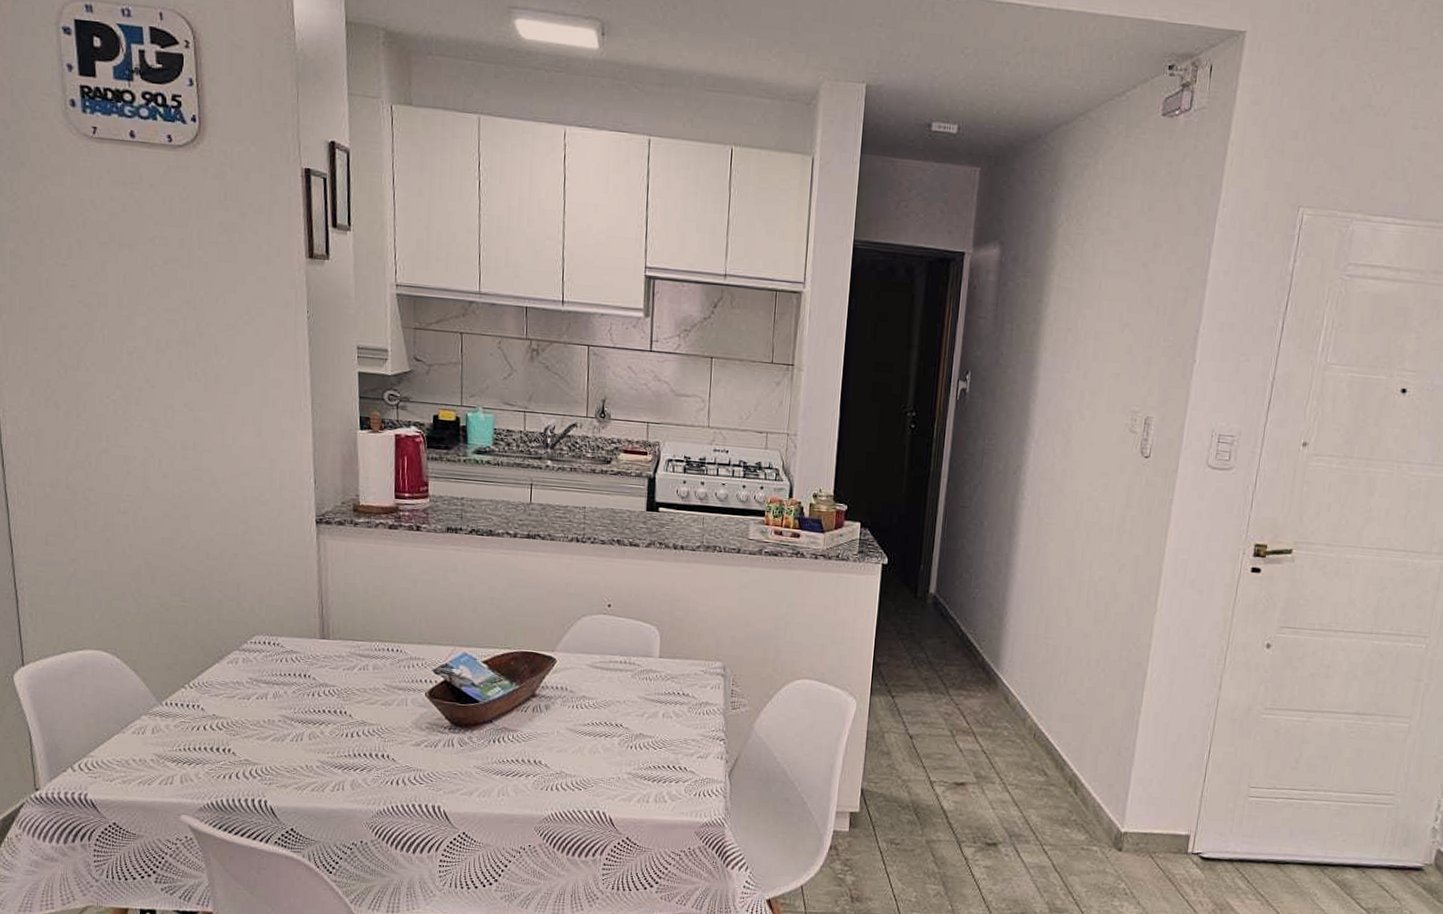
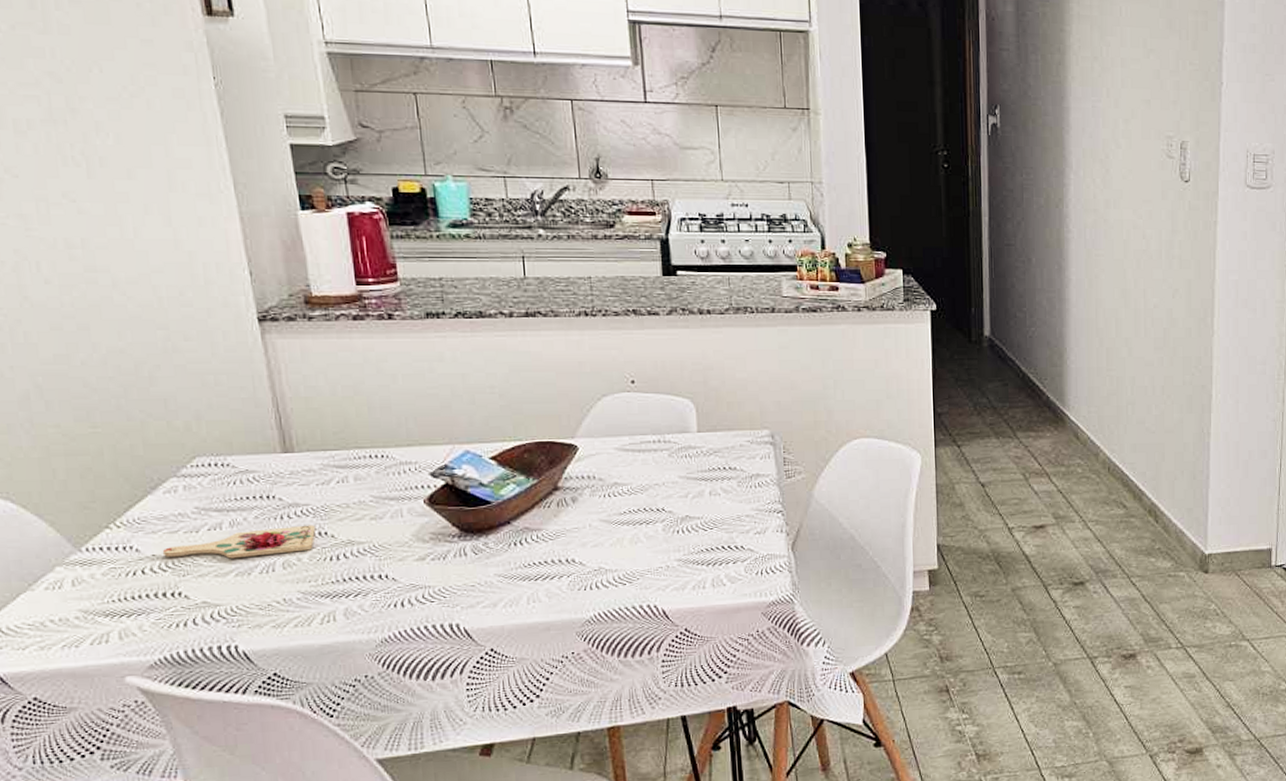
cutting board: none [220,703,337,726] -> present [162,525,315,559]

